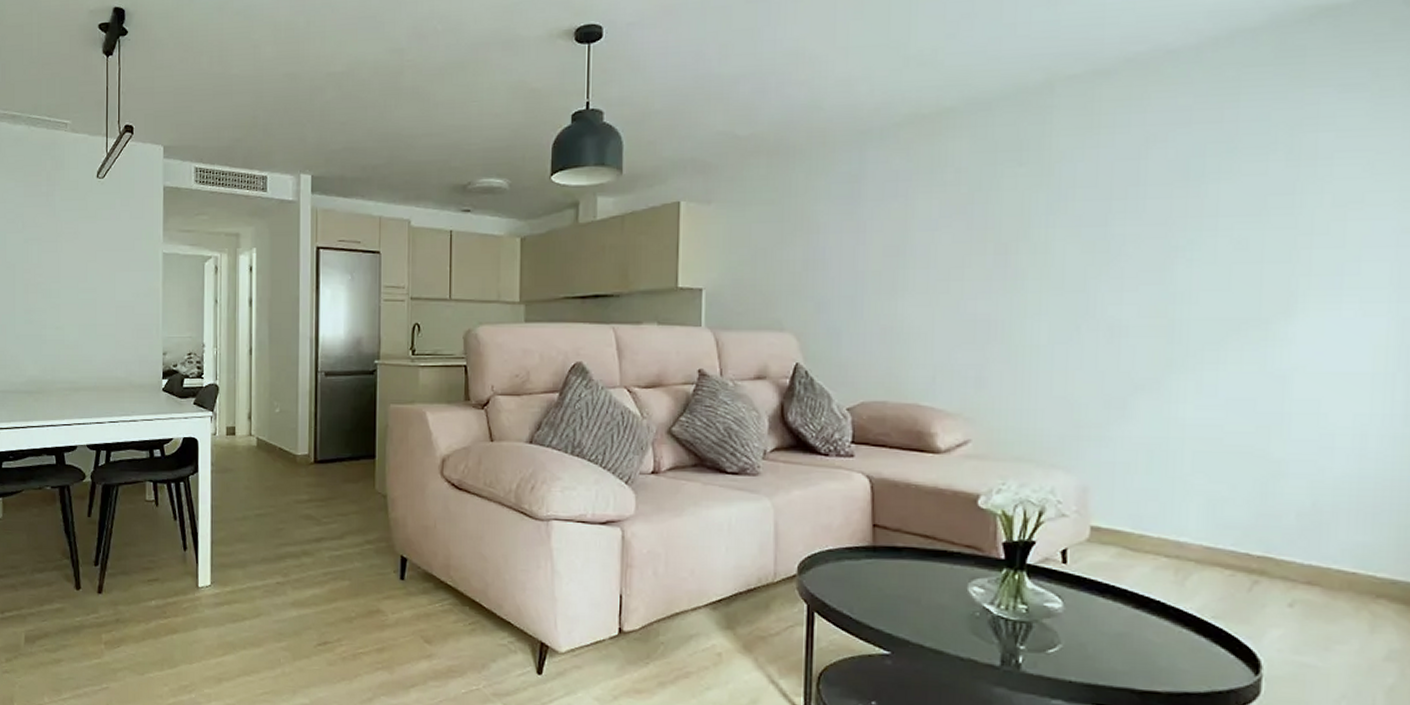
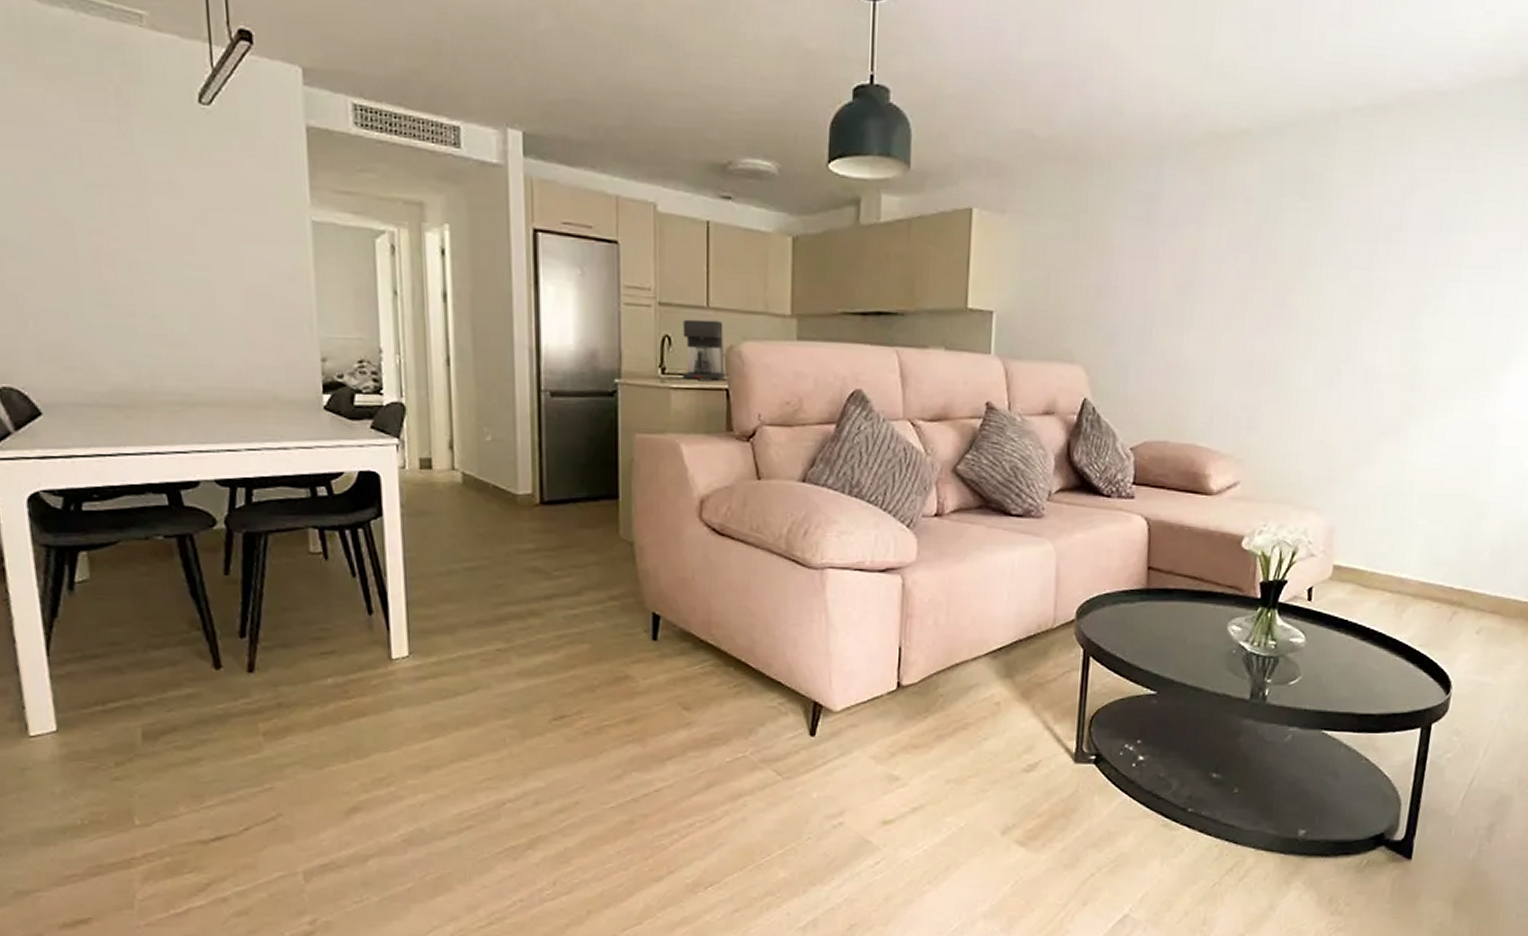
coffee maker: none [429,309,464,360] -> present [683,319,725,381]

